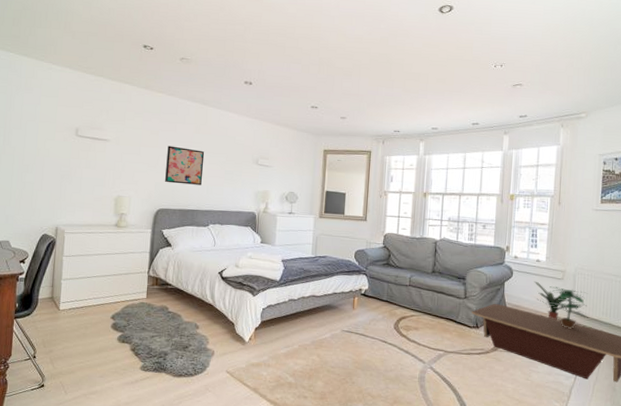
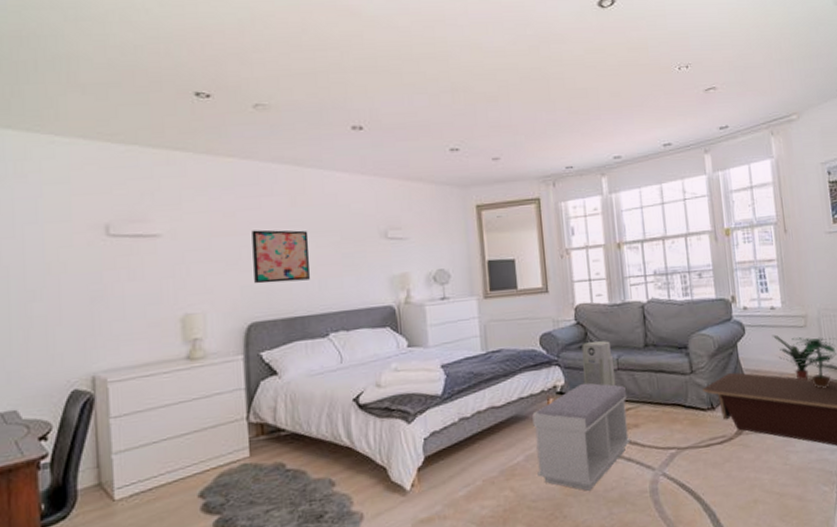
bench: none [338,291,413,368] -> present [532,383,630,491]
air purifier: none [382,262,408,298] -> present [581,341,616,387]

